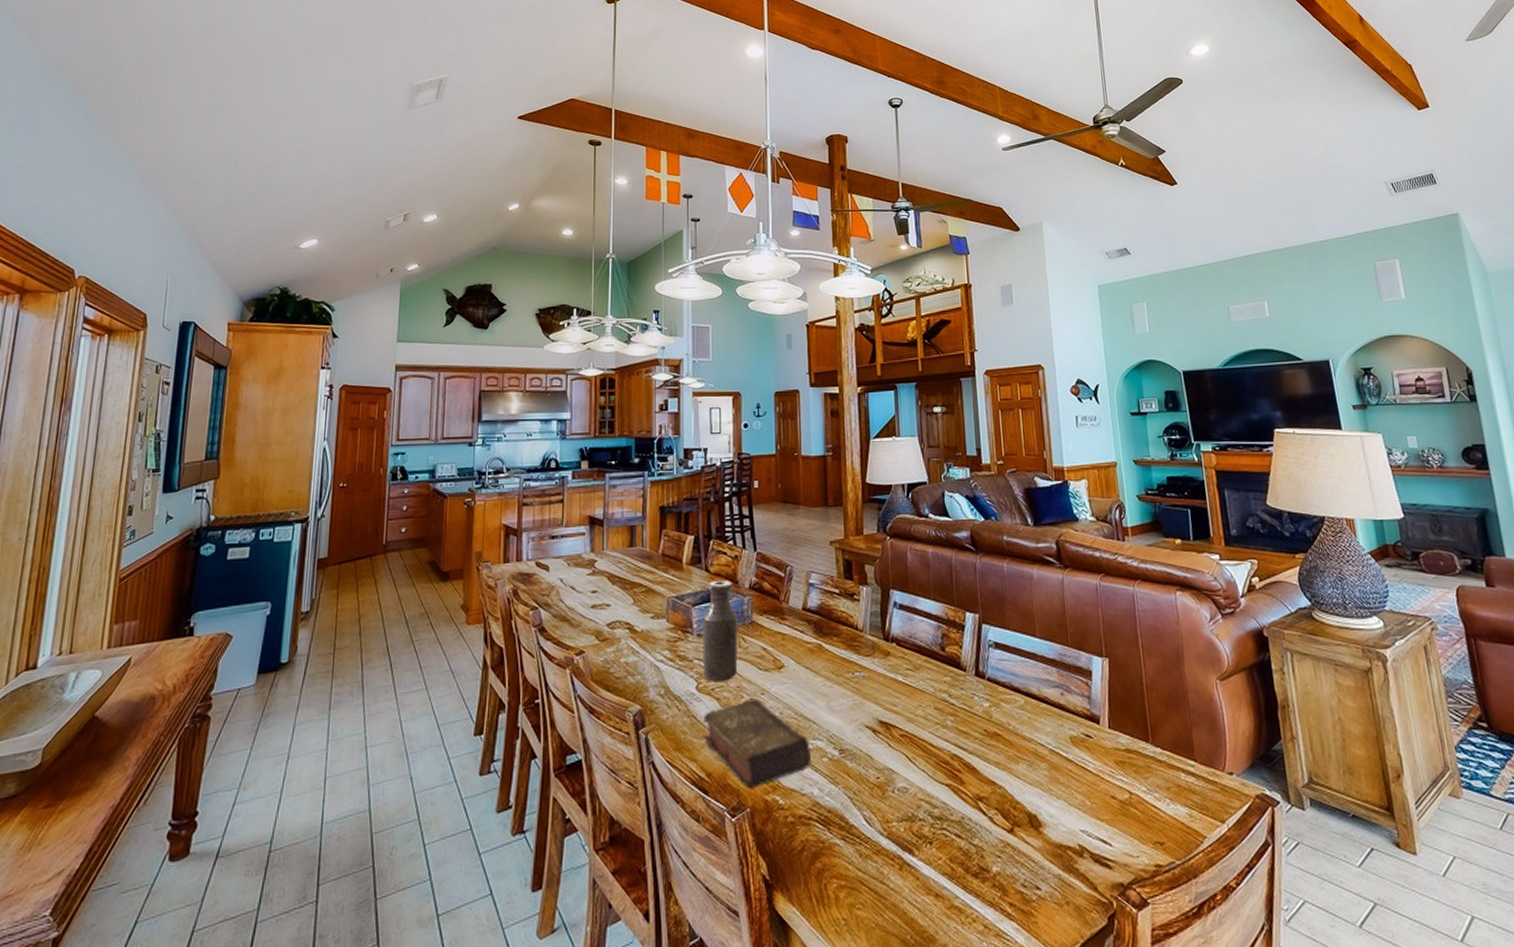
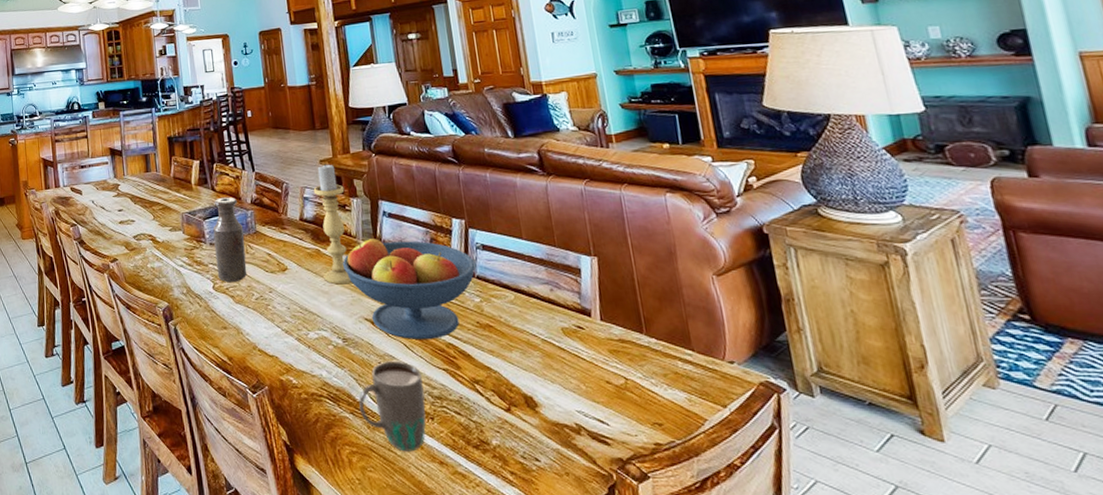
book: present [703,698,811,789] -> none [221,296,318,370]
candle holder: none [820,545,855,686] -> present [313,163,352,285]
fruit bowl: none [845,633,987,750] -> present [342,239,476,339]
mug: none [852,775,925,884] -> present [359,360,426,452]

